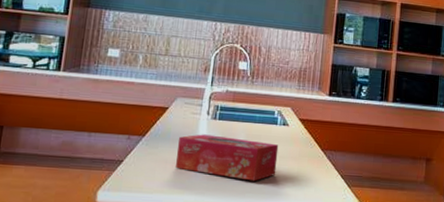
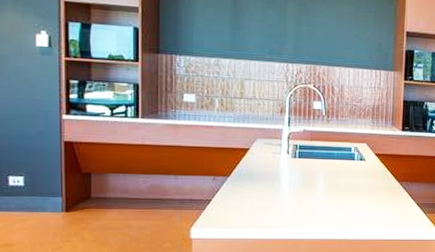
tissue box: present [176,134,279,181] -> none [262,172,358,213]

